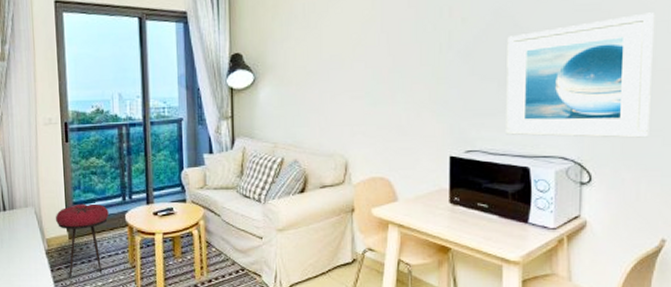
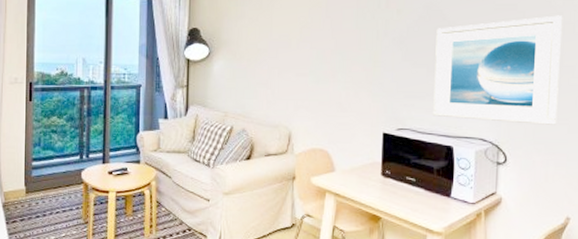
stool: present [55,203,109,277] -> none [14,160,66,230]

